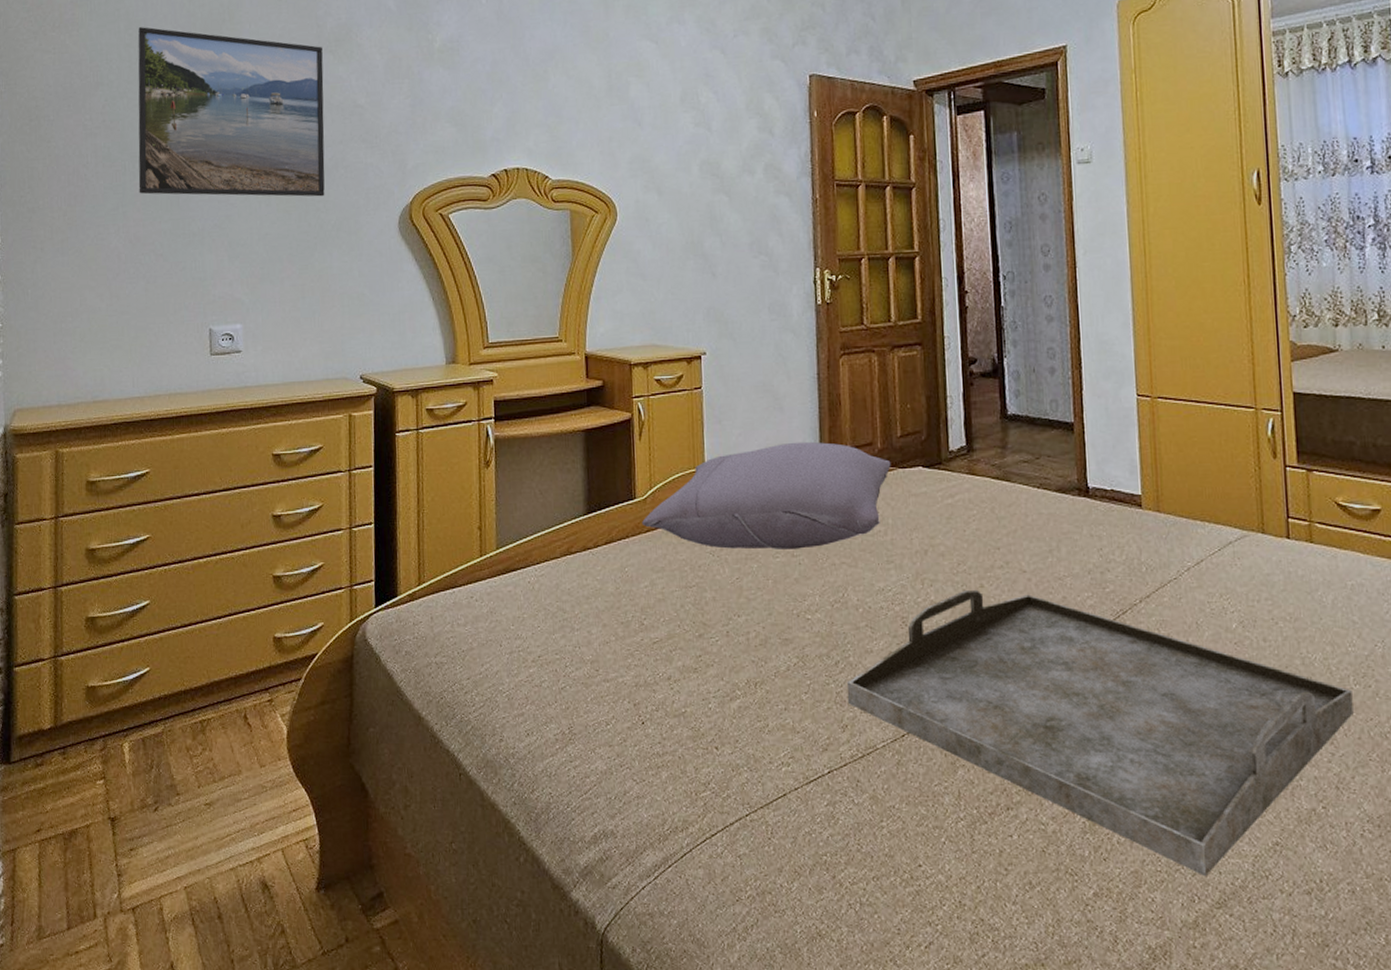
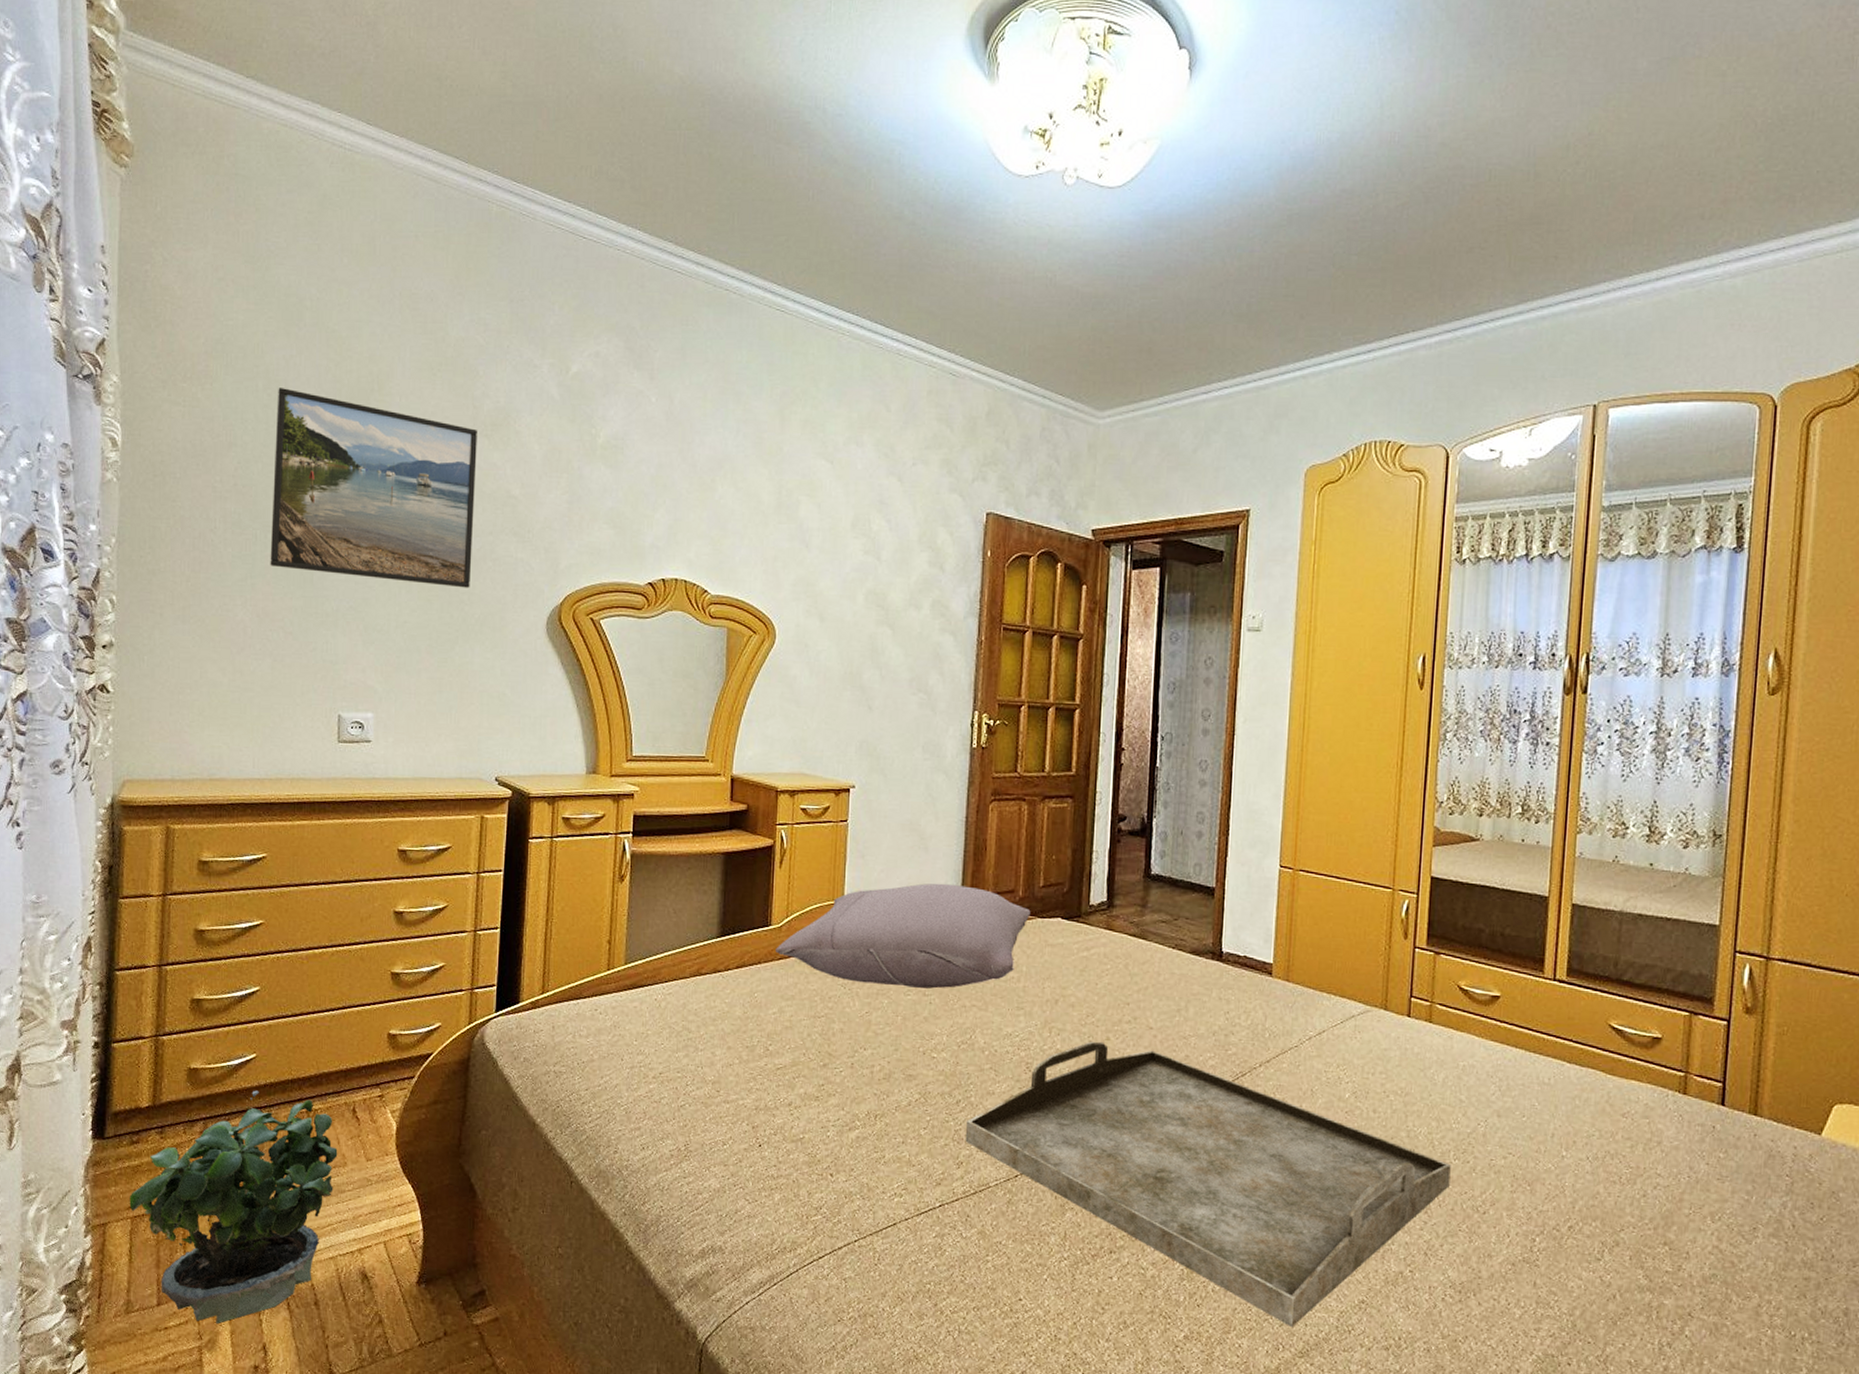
potted plant: none [36,704,232,944] -> present [129,1090,338,1324]

